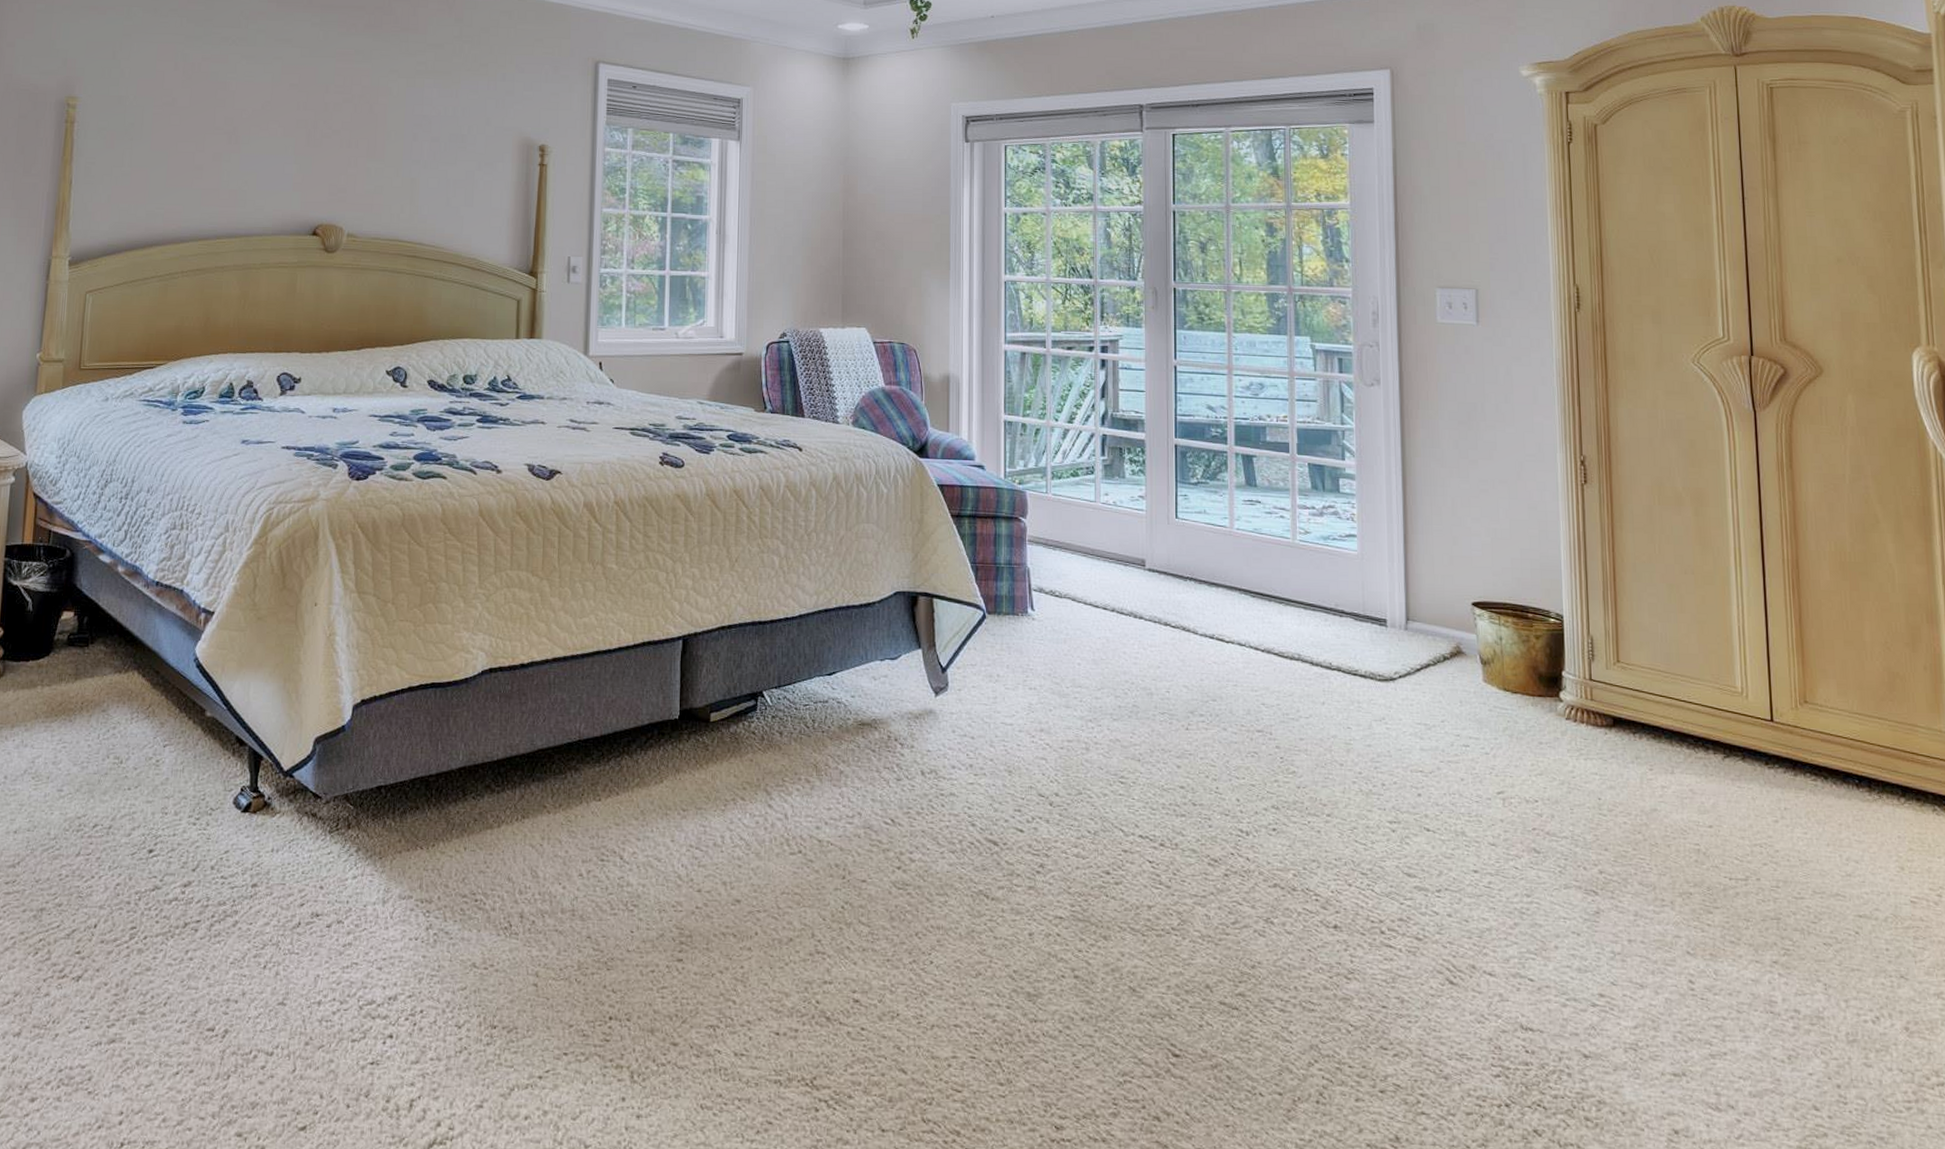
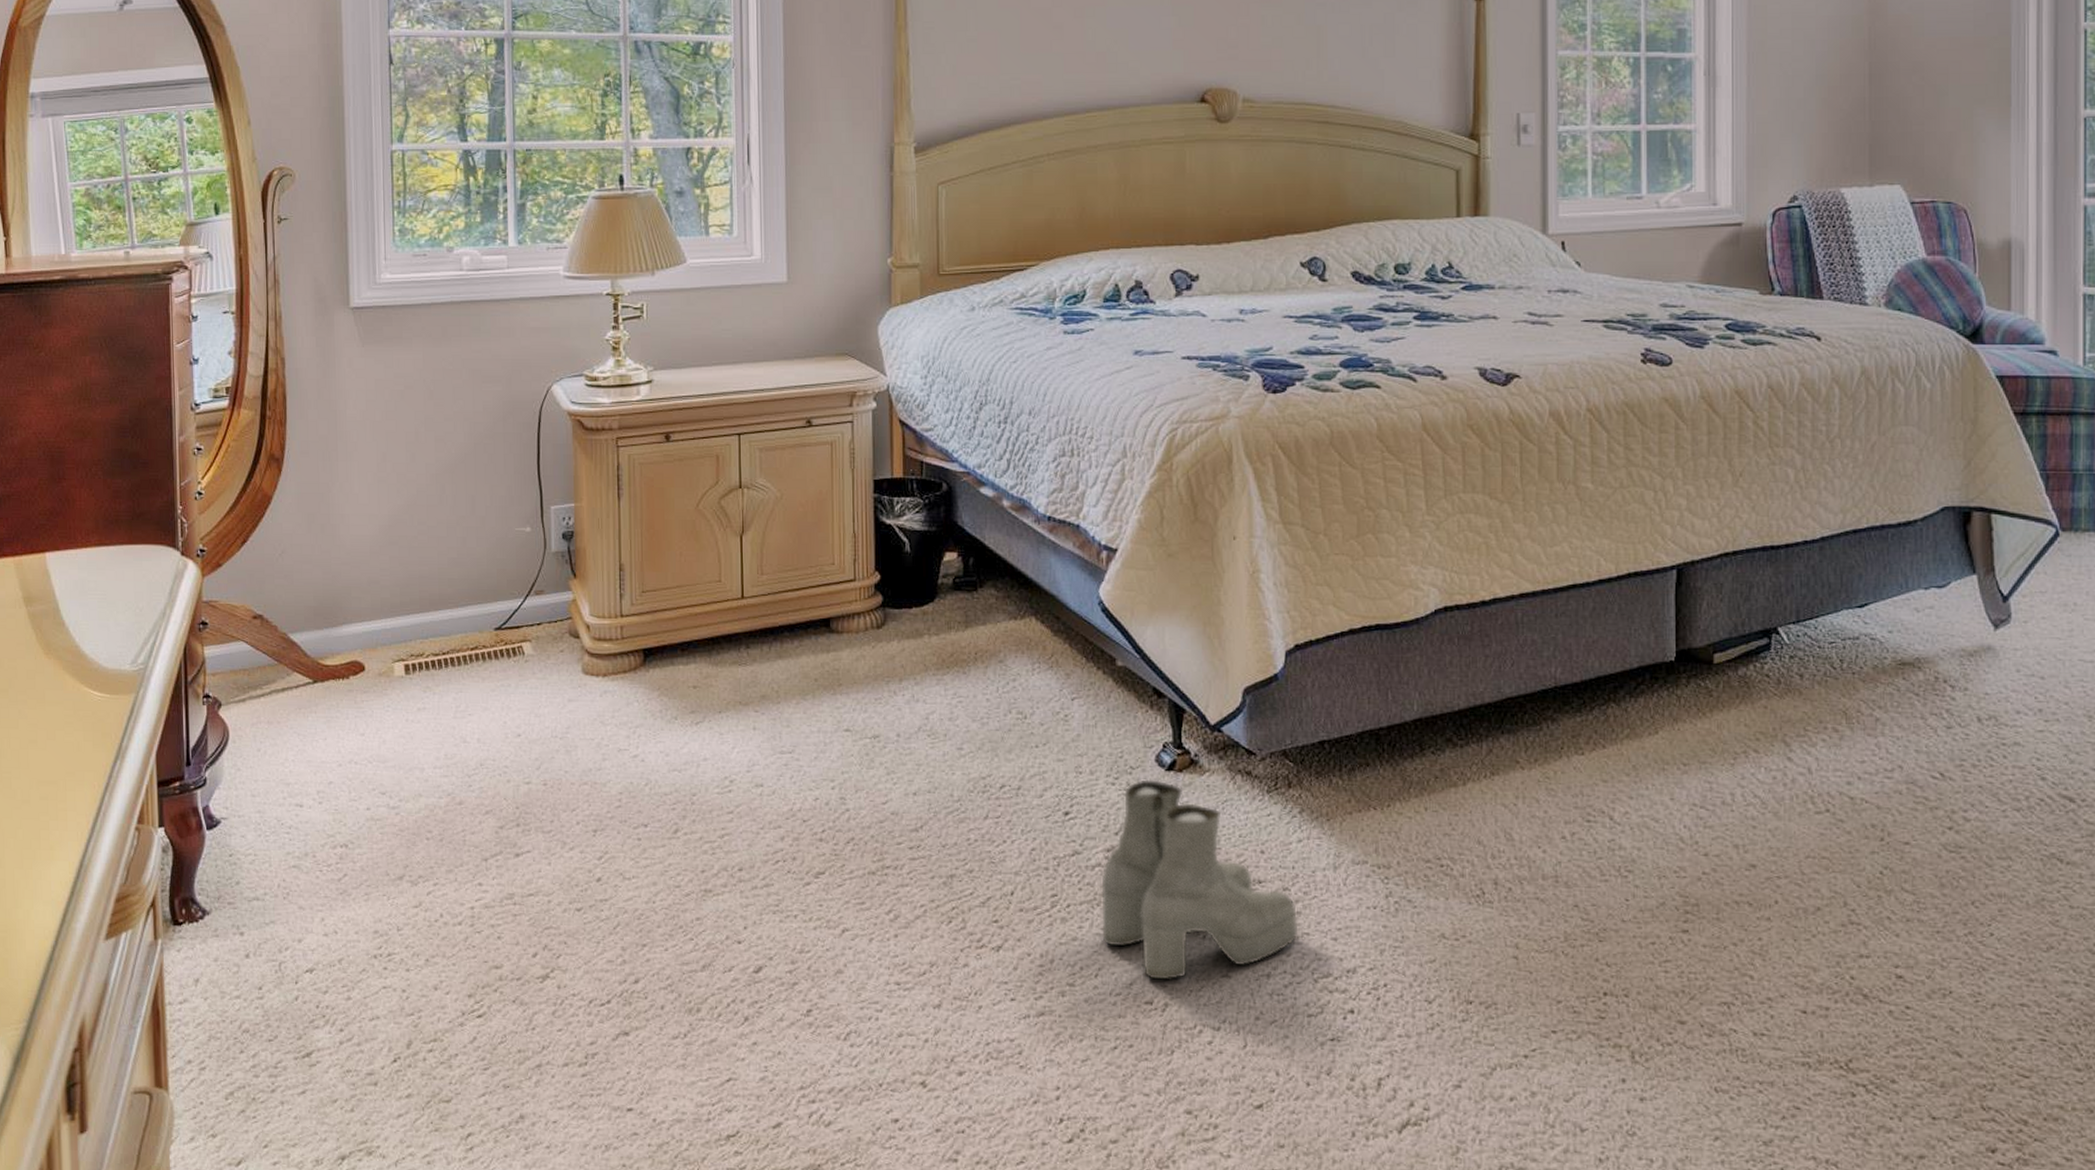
boots: none [173,820,349,1008] -> present [1101,779,1299,980]

